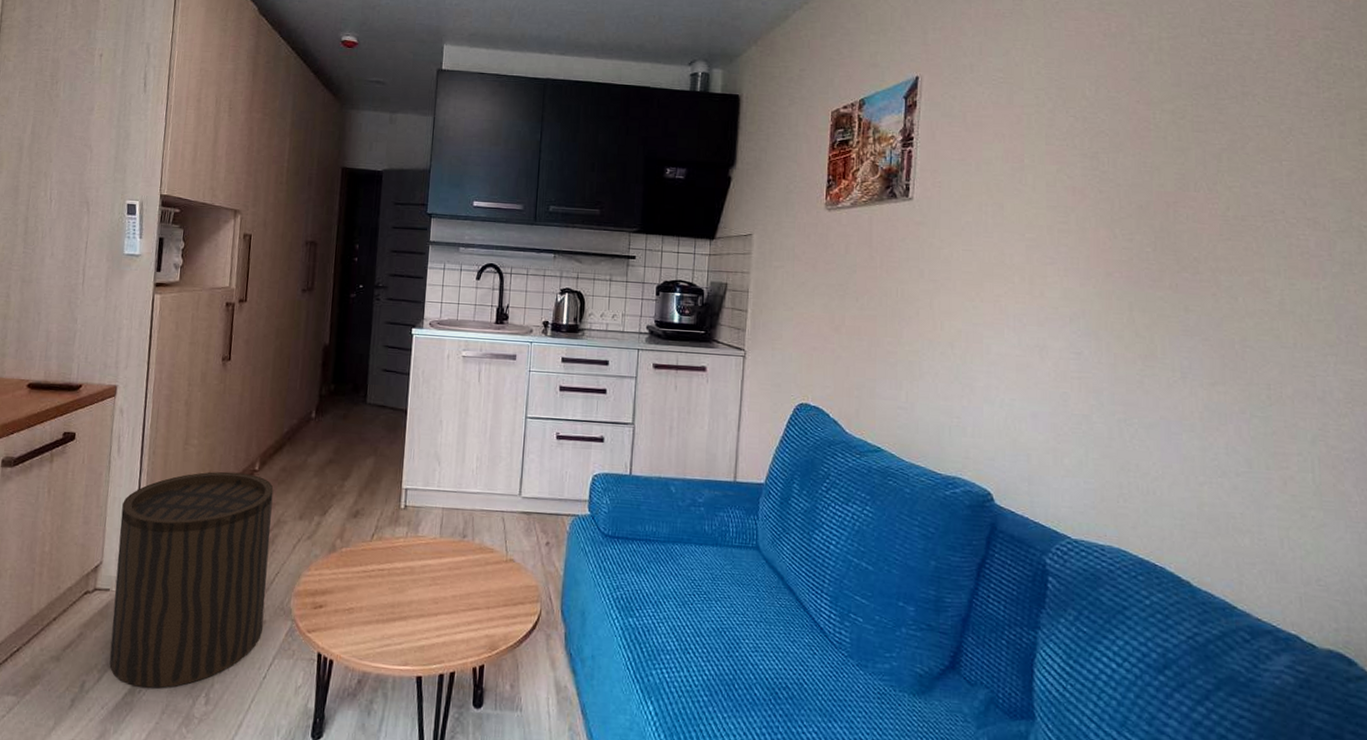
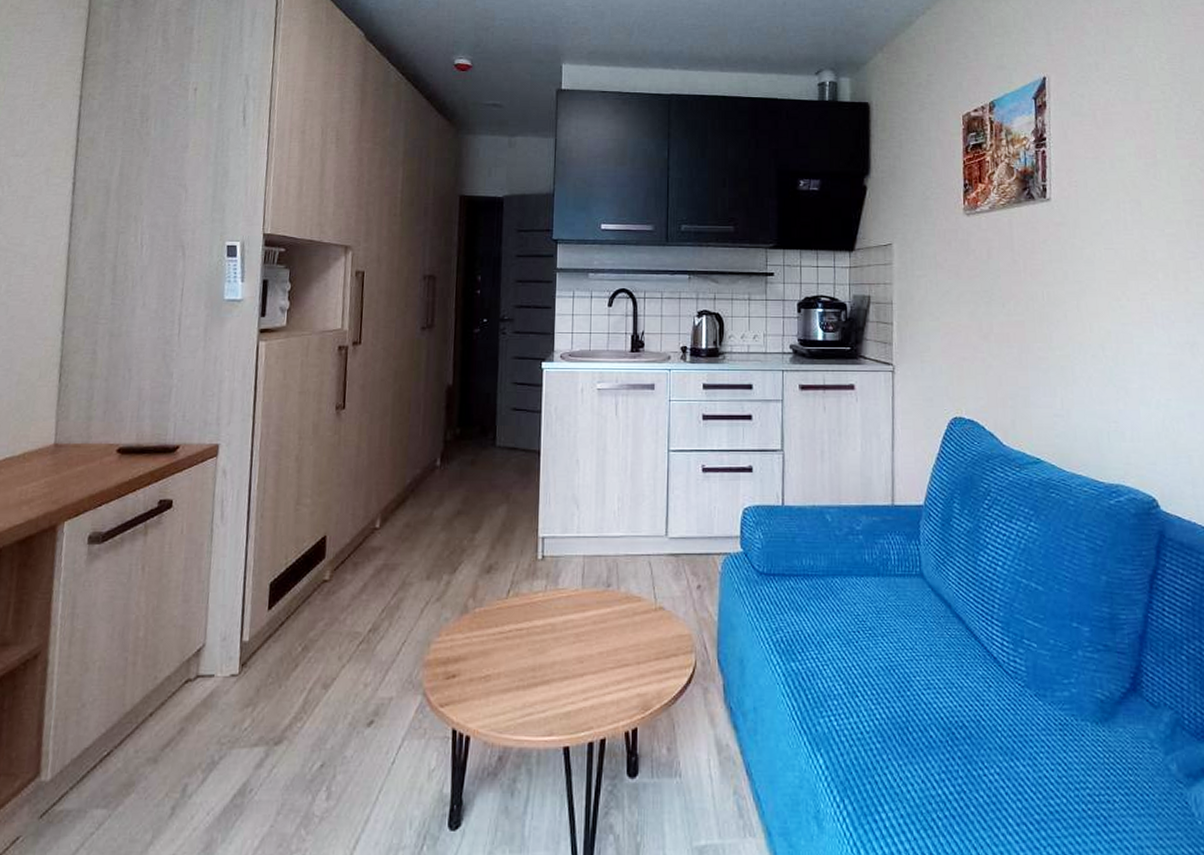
stool: present [109,471,274,689] -> none [215,532,397,786]

